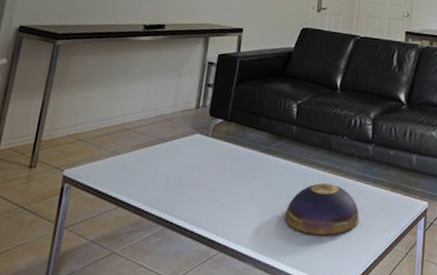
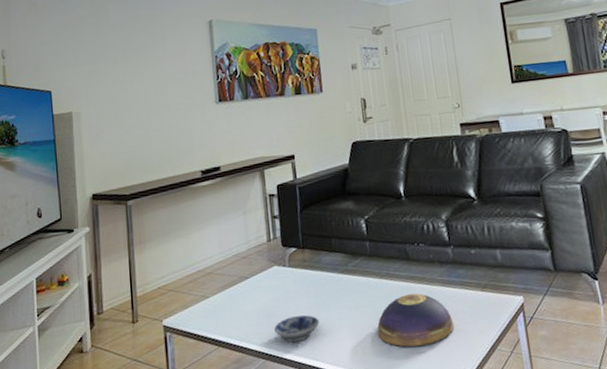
bowl: none [181,187,230,214] -> present [274,315,320,343]

